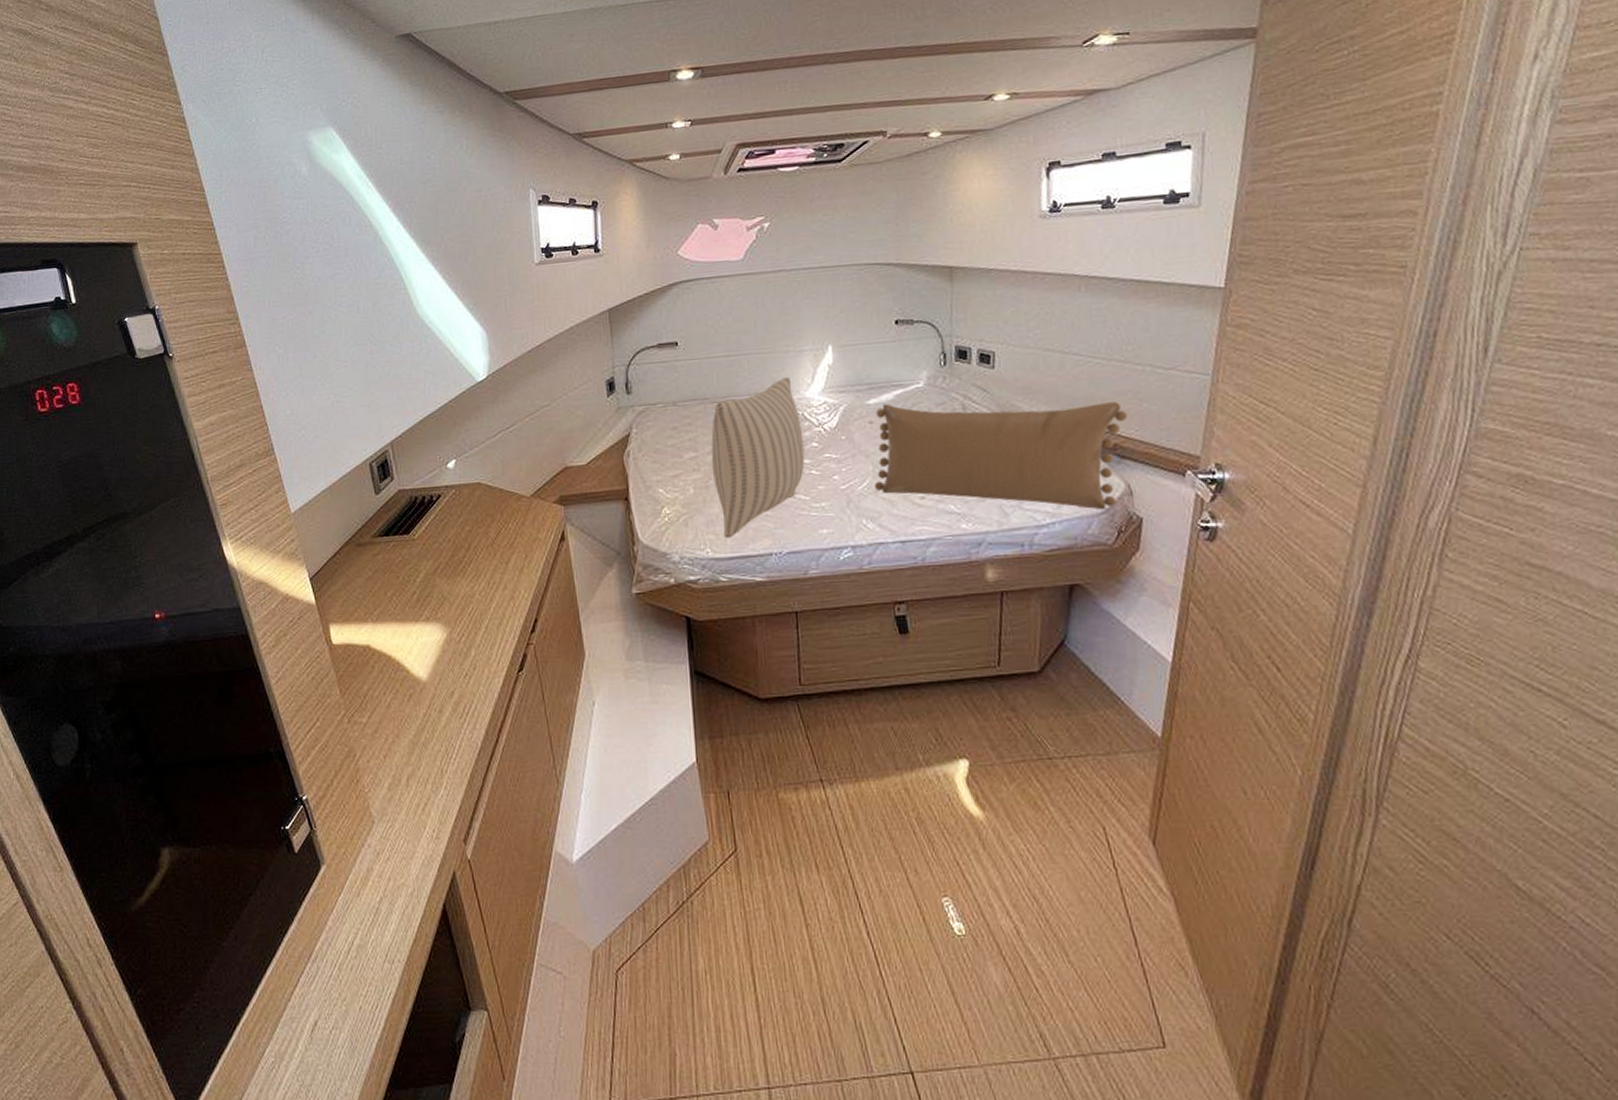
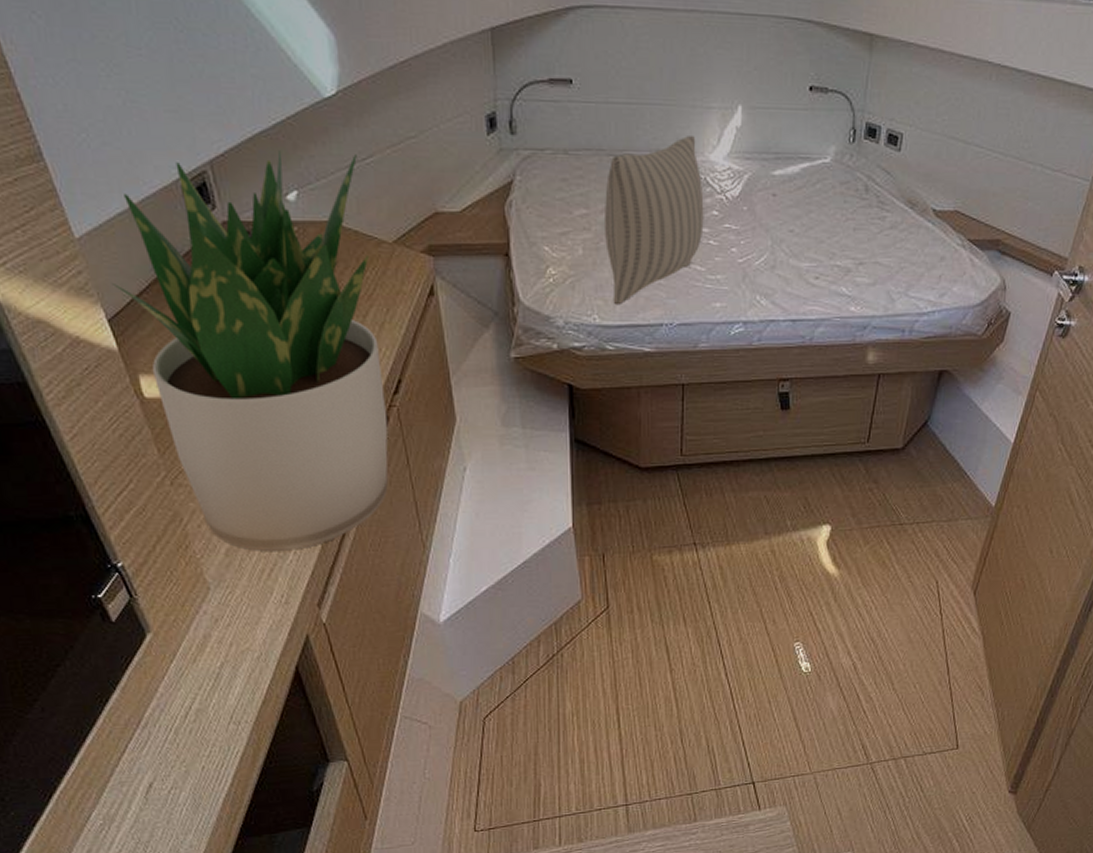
planter: none [314,425,526,787] -> present [111,150,389,552]
pillow: present [874,402,1128,510] -> none [771,176,1014,302]

